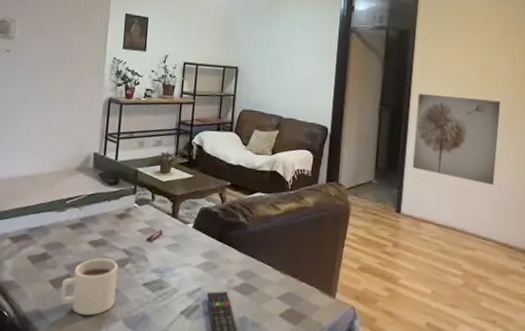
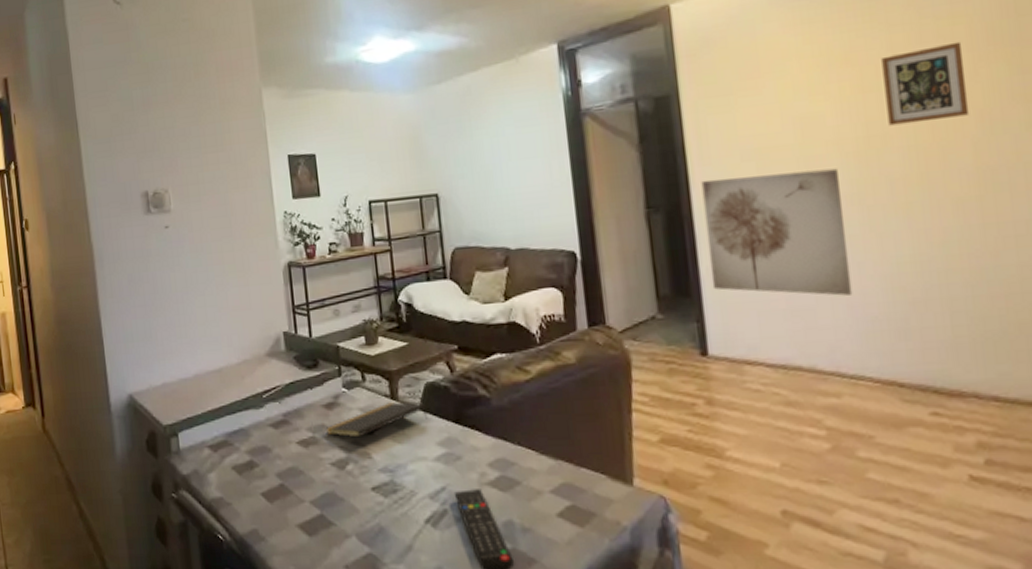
mug: present [60,258,118,316] -> none [275,460,343,533]
notepad: none [114,219,198,244] -> present [325,401,429,438]

